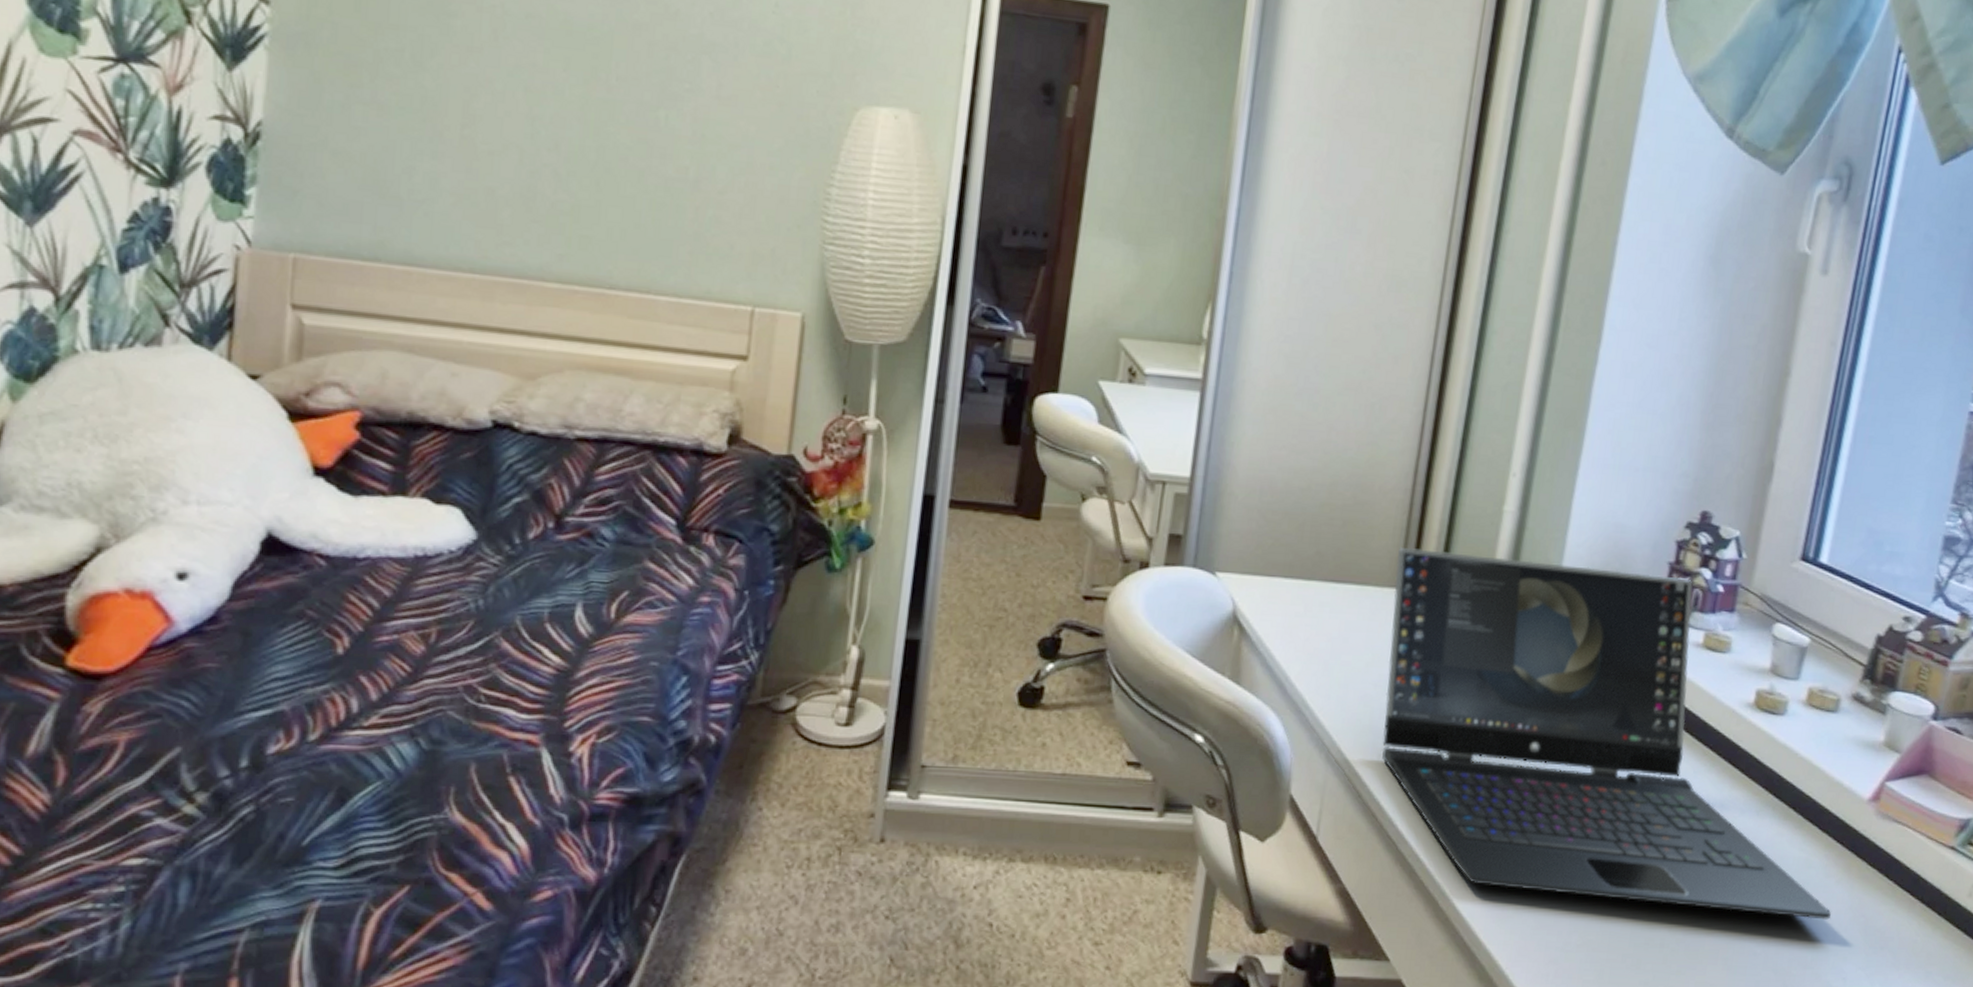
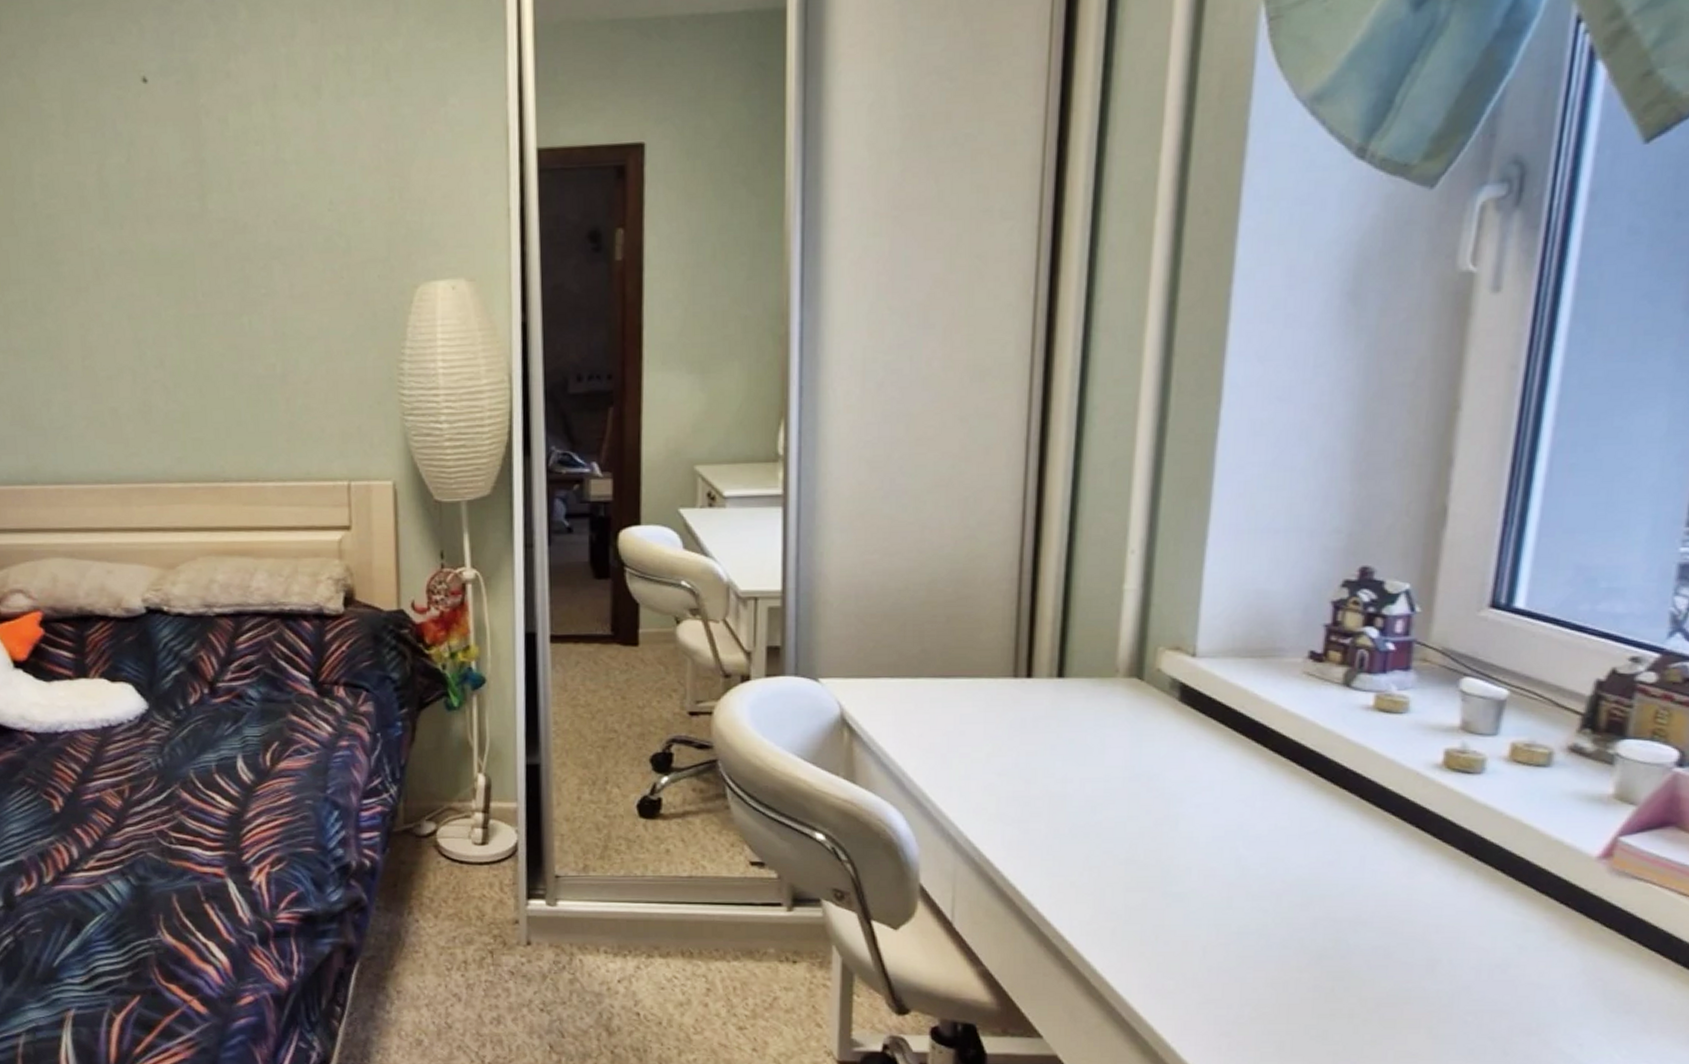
laptop: present [1382,546,1832,920] -> none [1008,636,1560,985]

